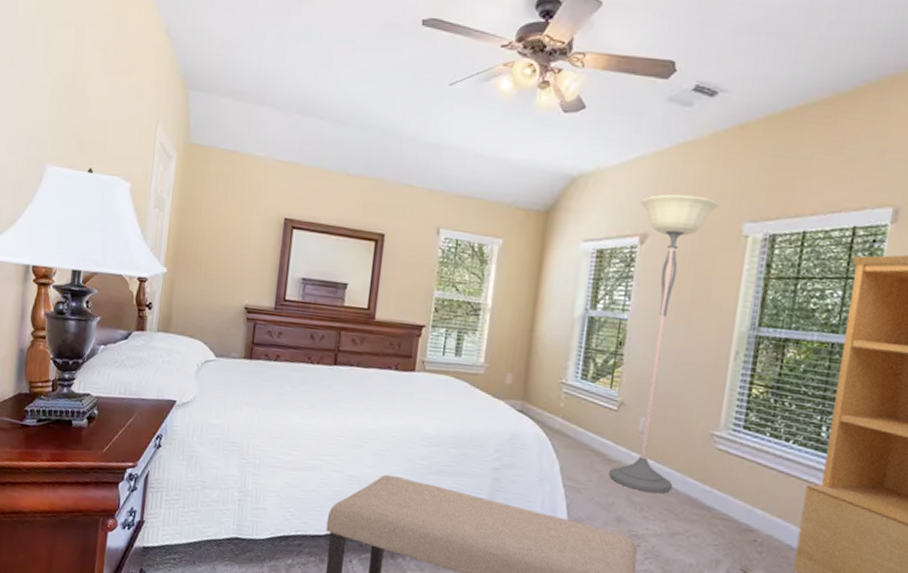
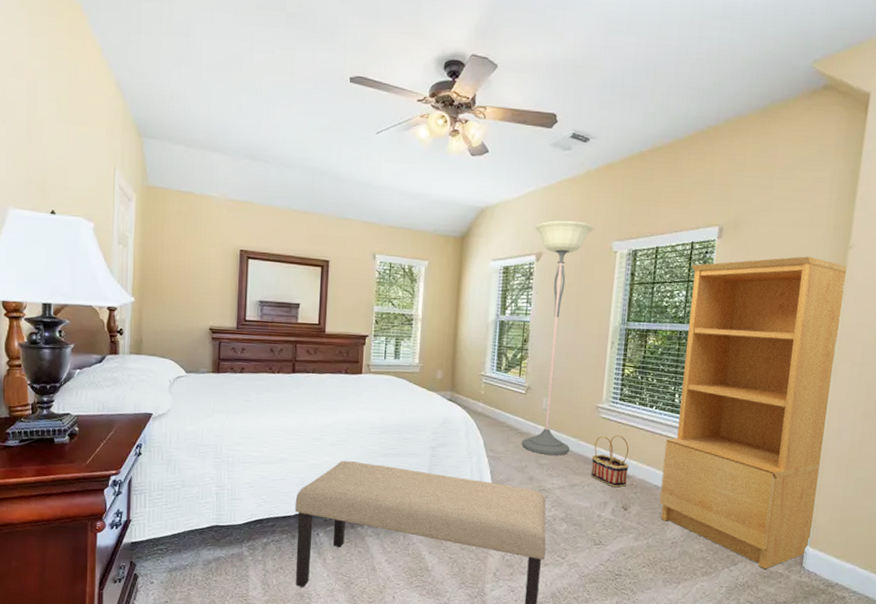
basket: none [699,472,754,543] -> present [591,435,629,488]

